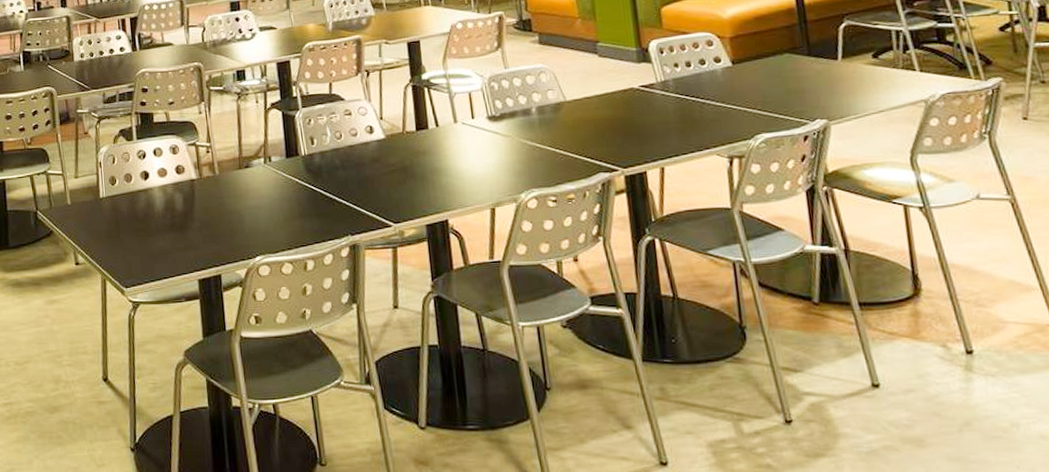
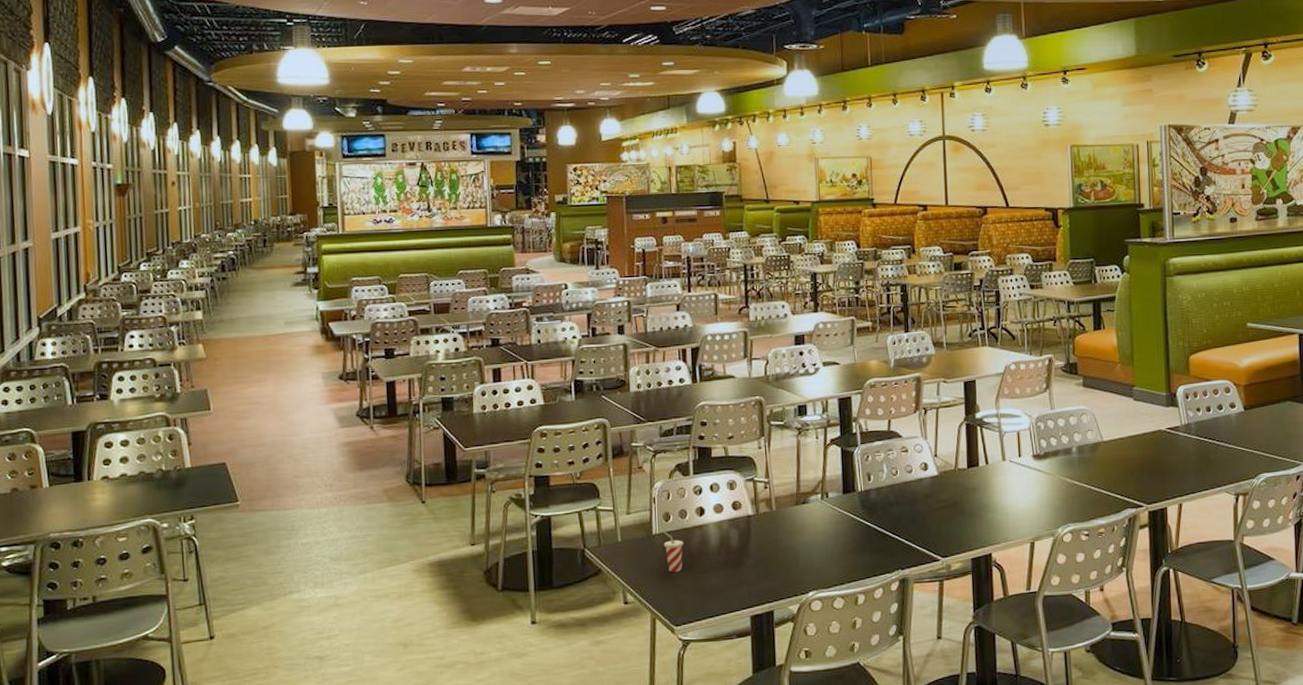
beverage cup: none [110,194,130,235] -> present [663,531,683,572]

